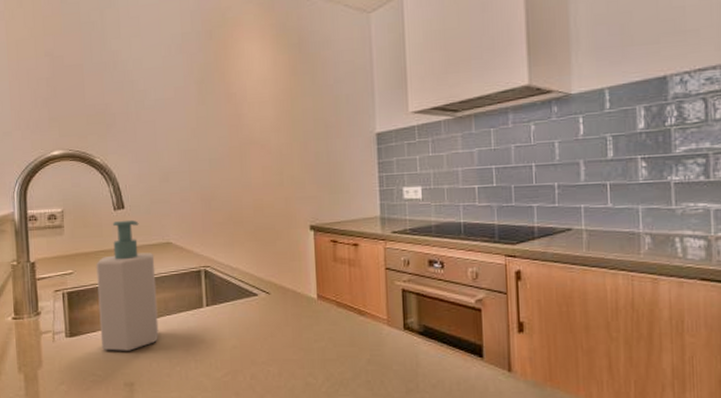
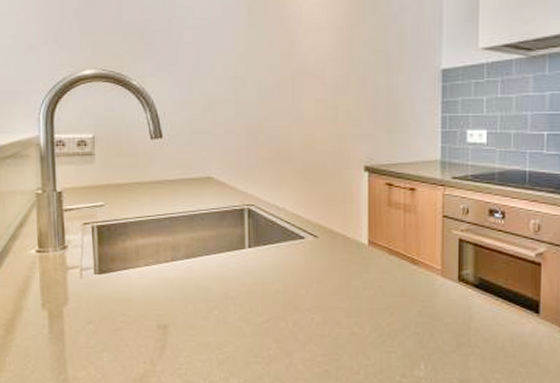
soap bottle: present [96,219,159,351] -> none [130,150,196,291]

